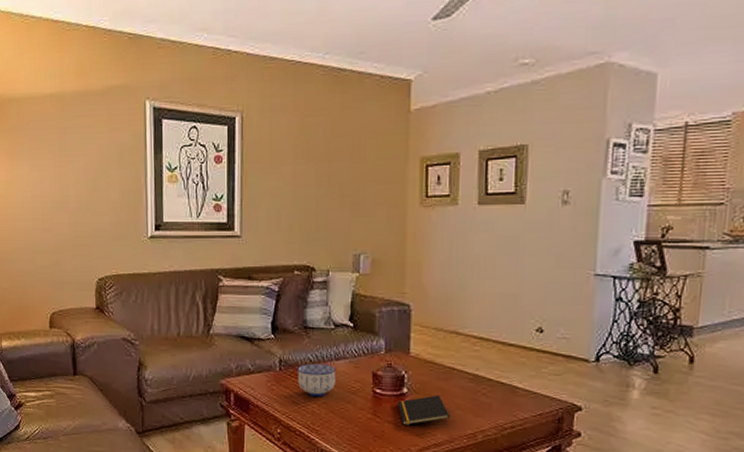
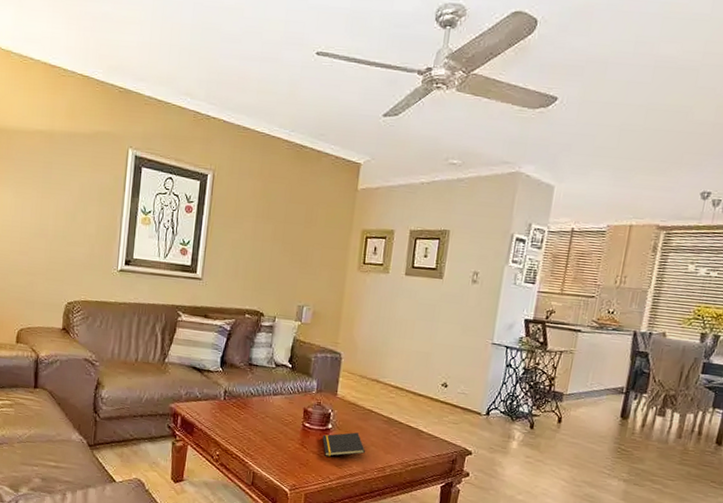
bowl: present [298,363,336,397] -> none [239,396,273,426]

